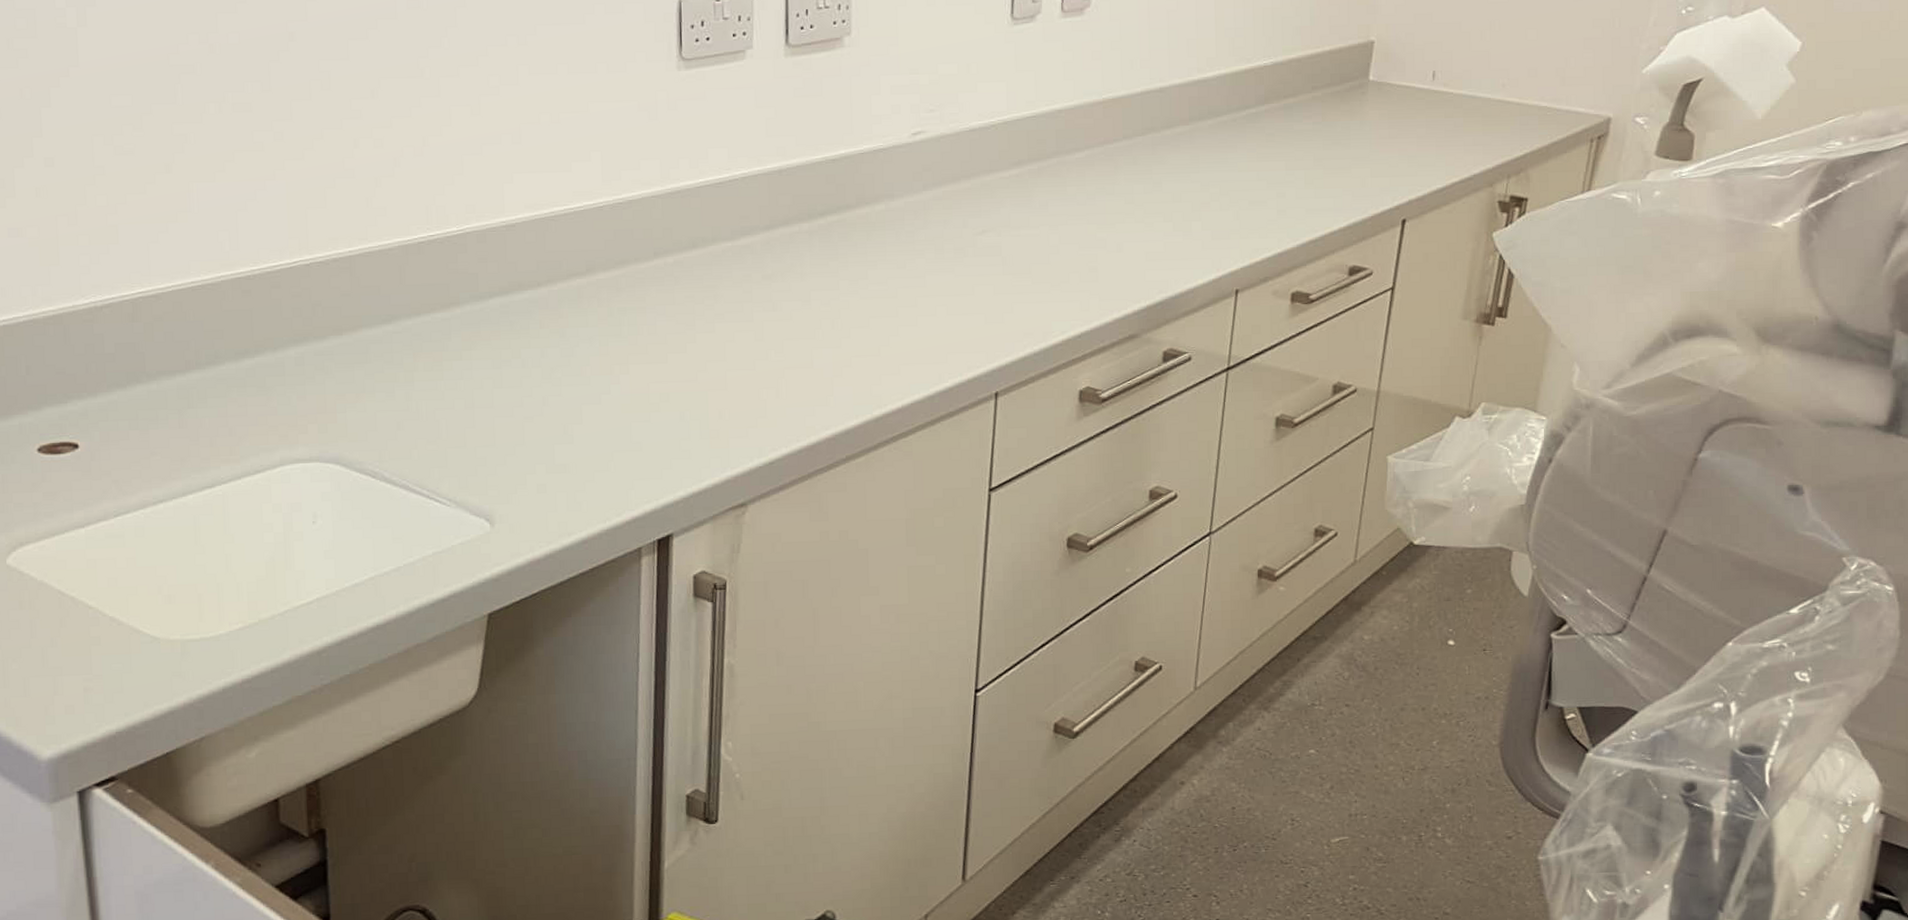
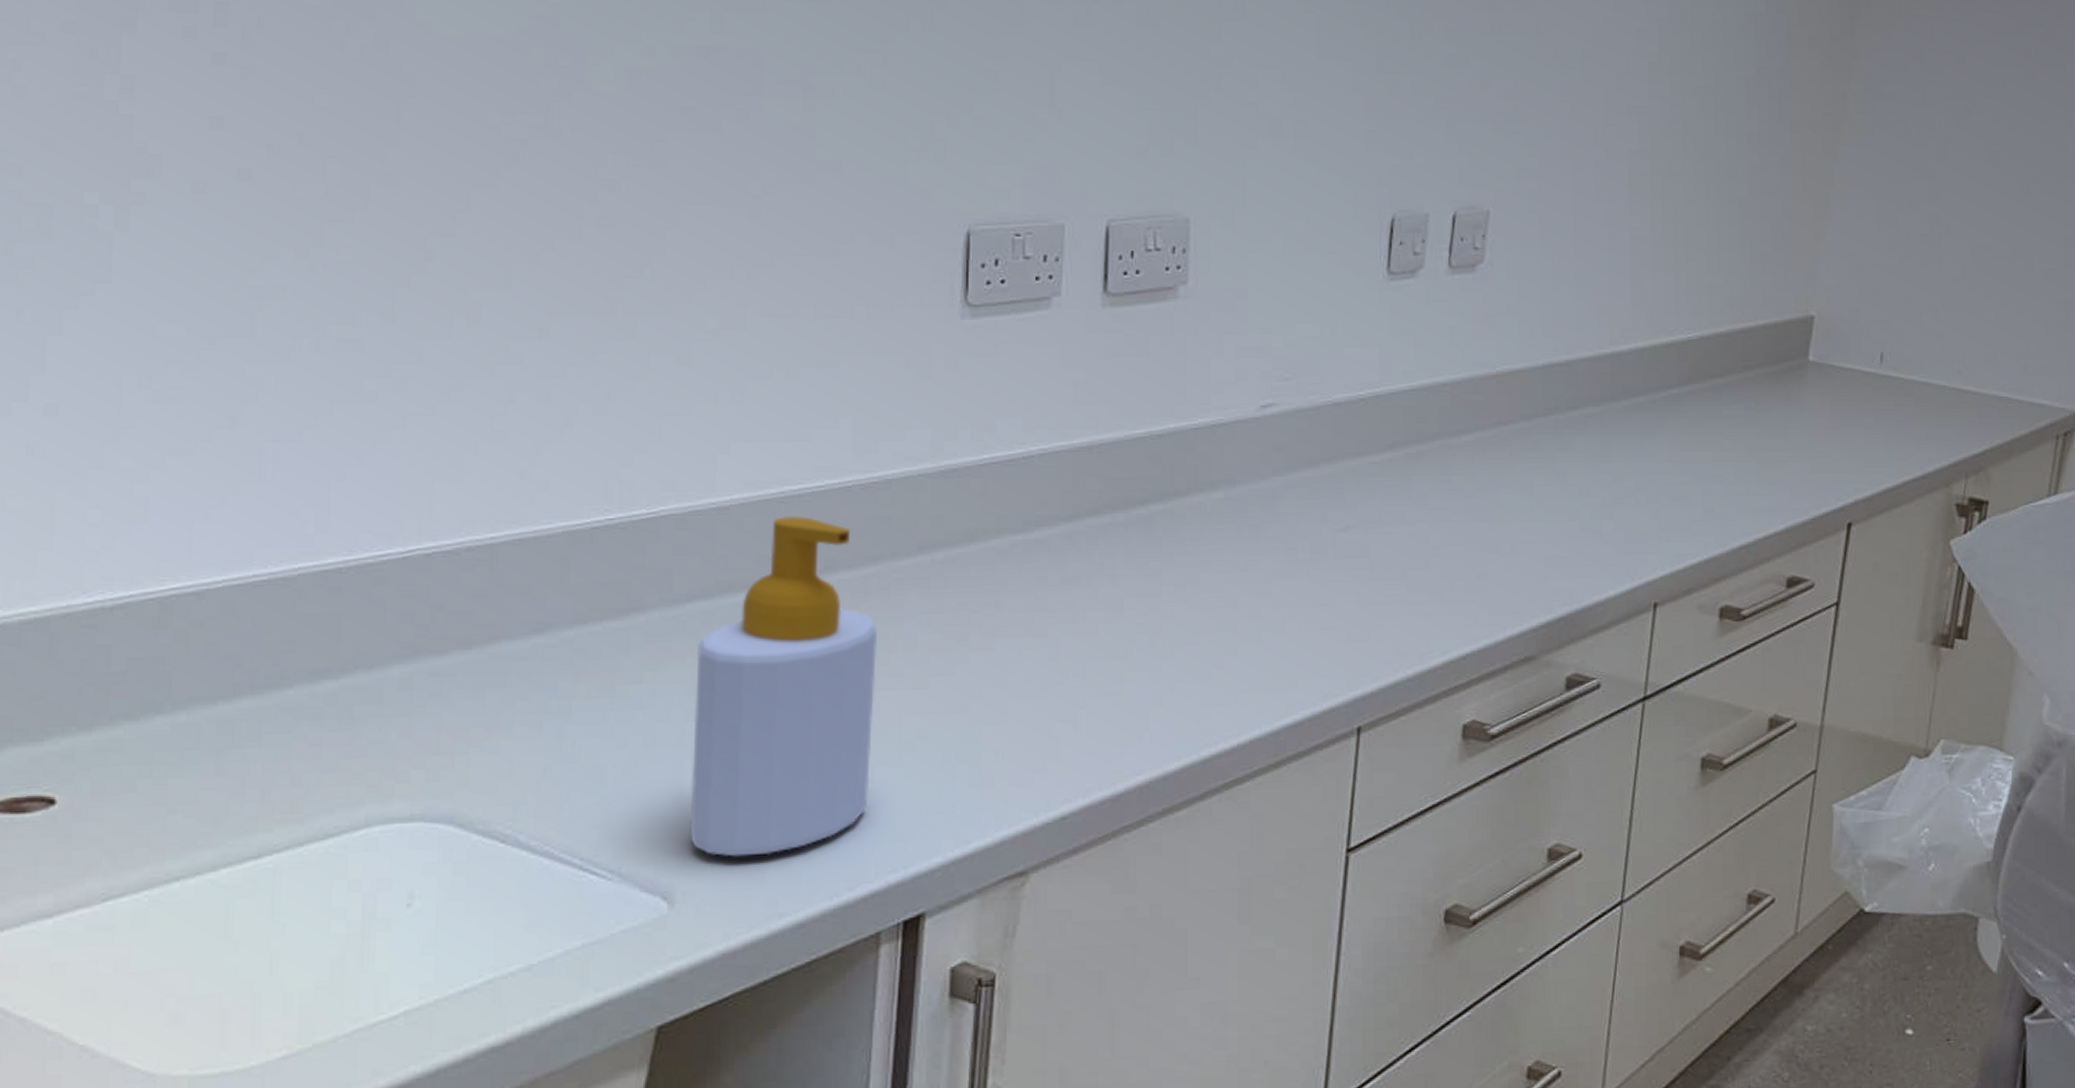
soap bottle: none [498,230,629,490] -> present [689,515,877,857]

